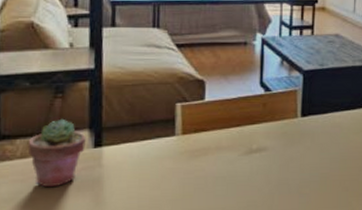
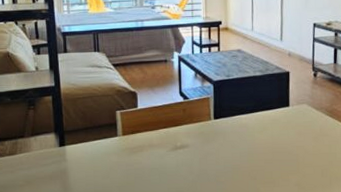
potted succulent: present [27,118,86,188] -> none [13,125,53,177]

